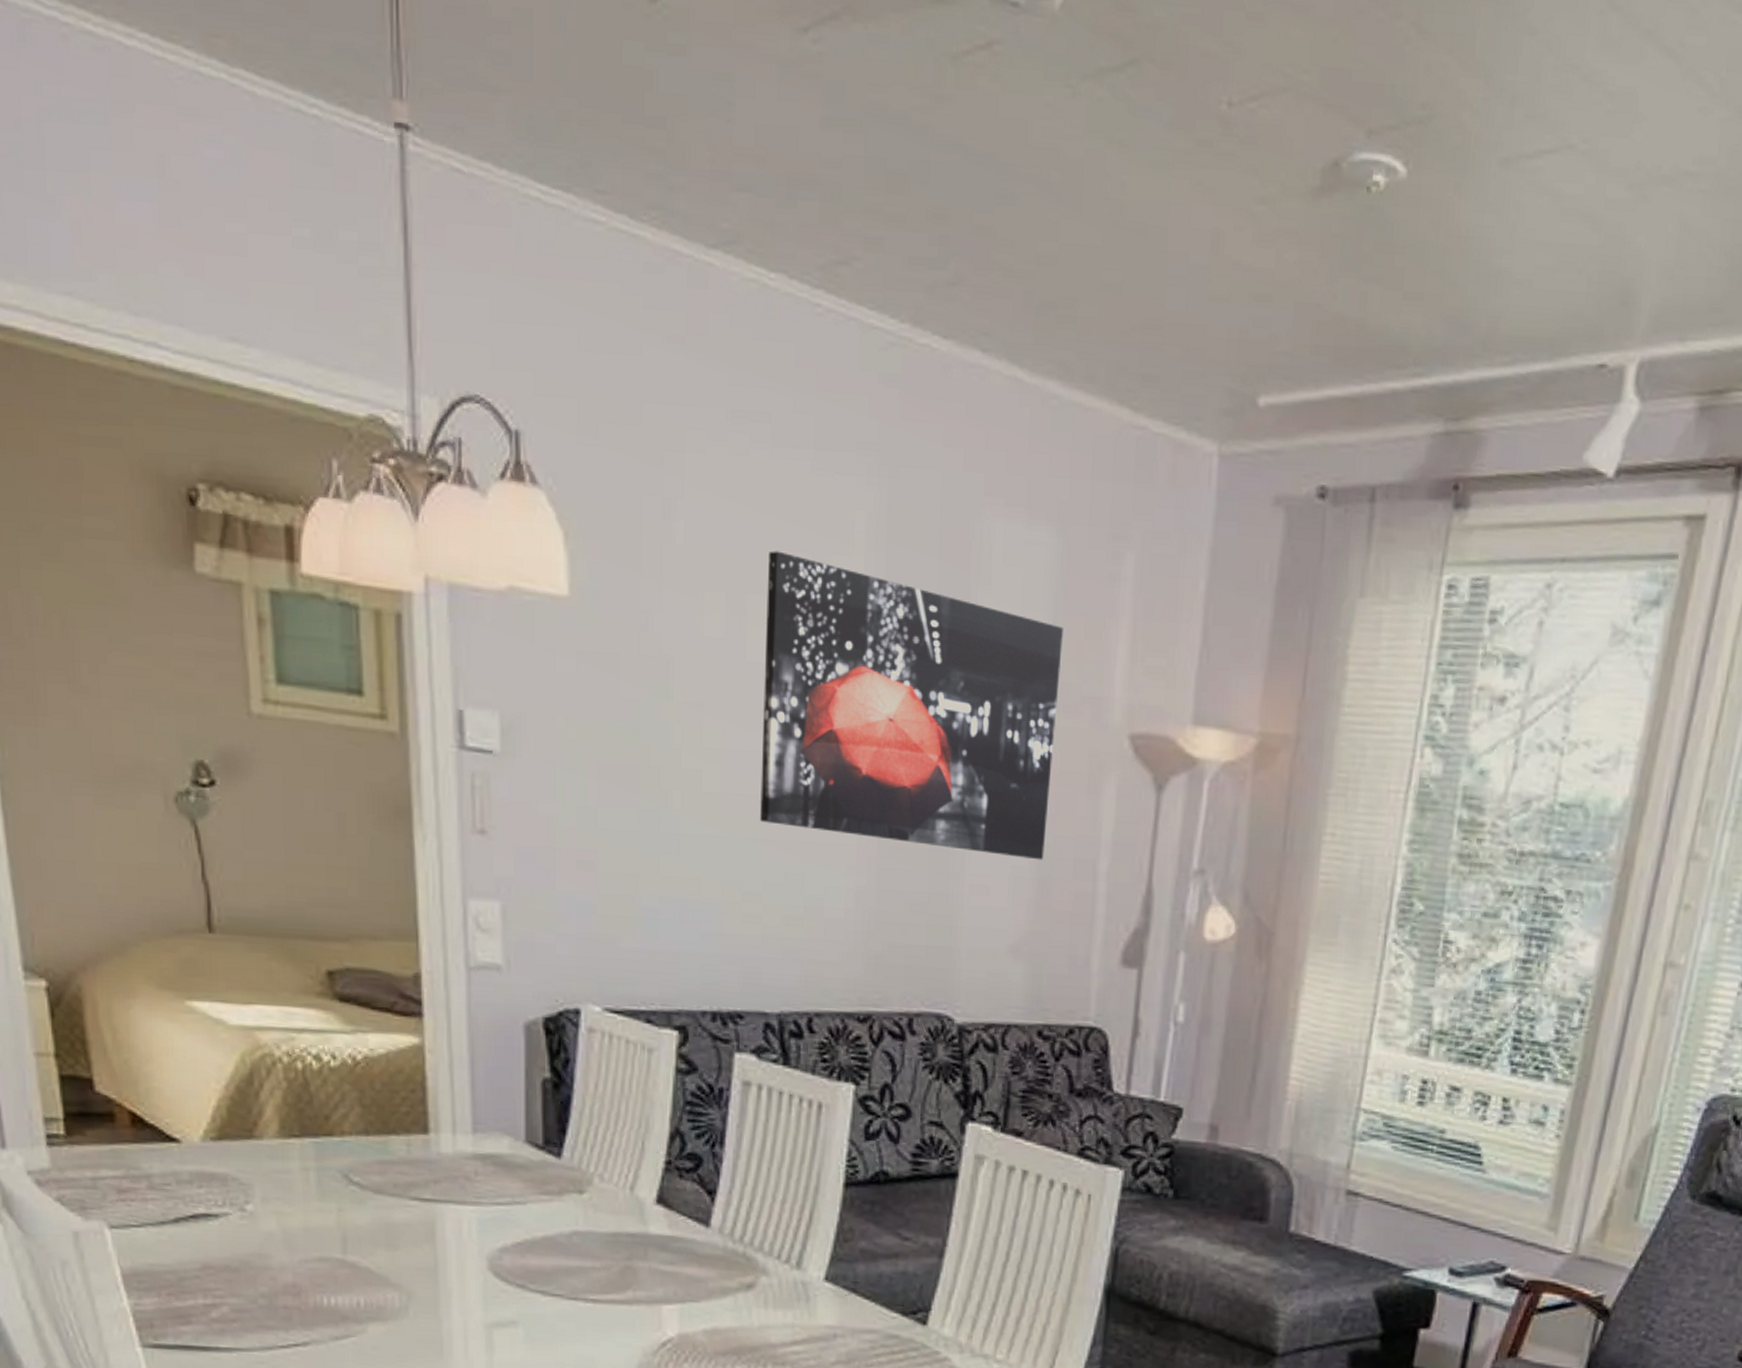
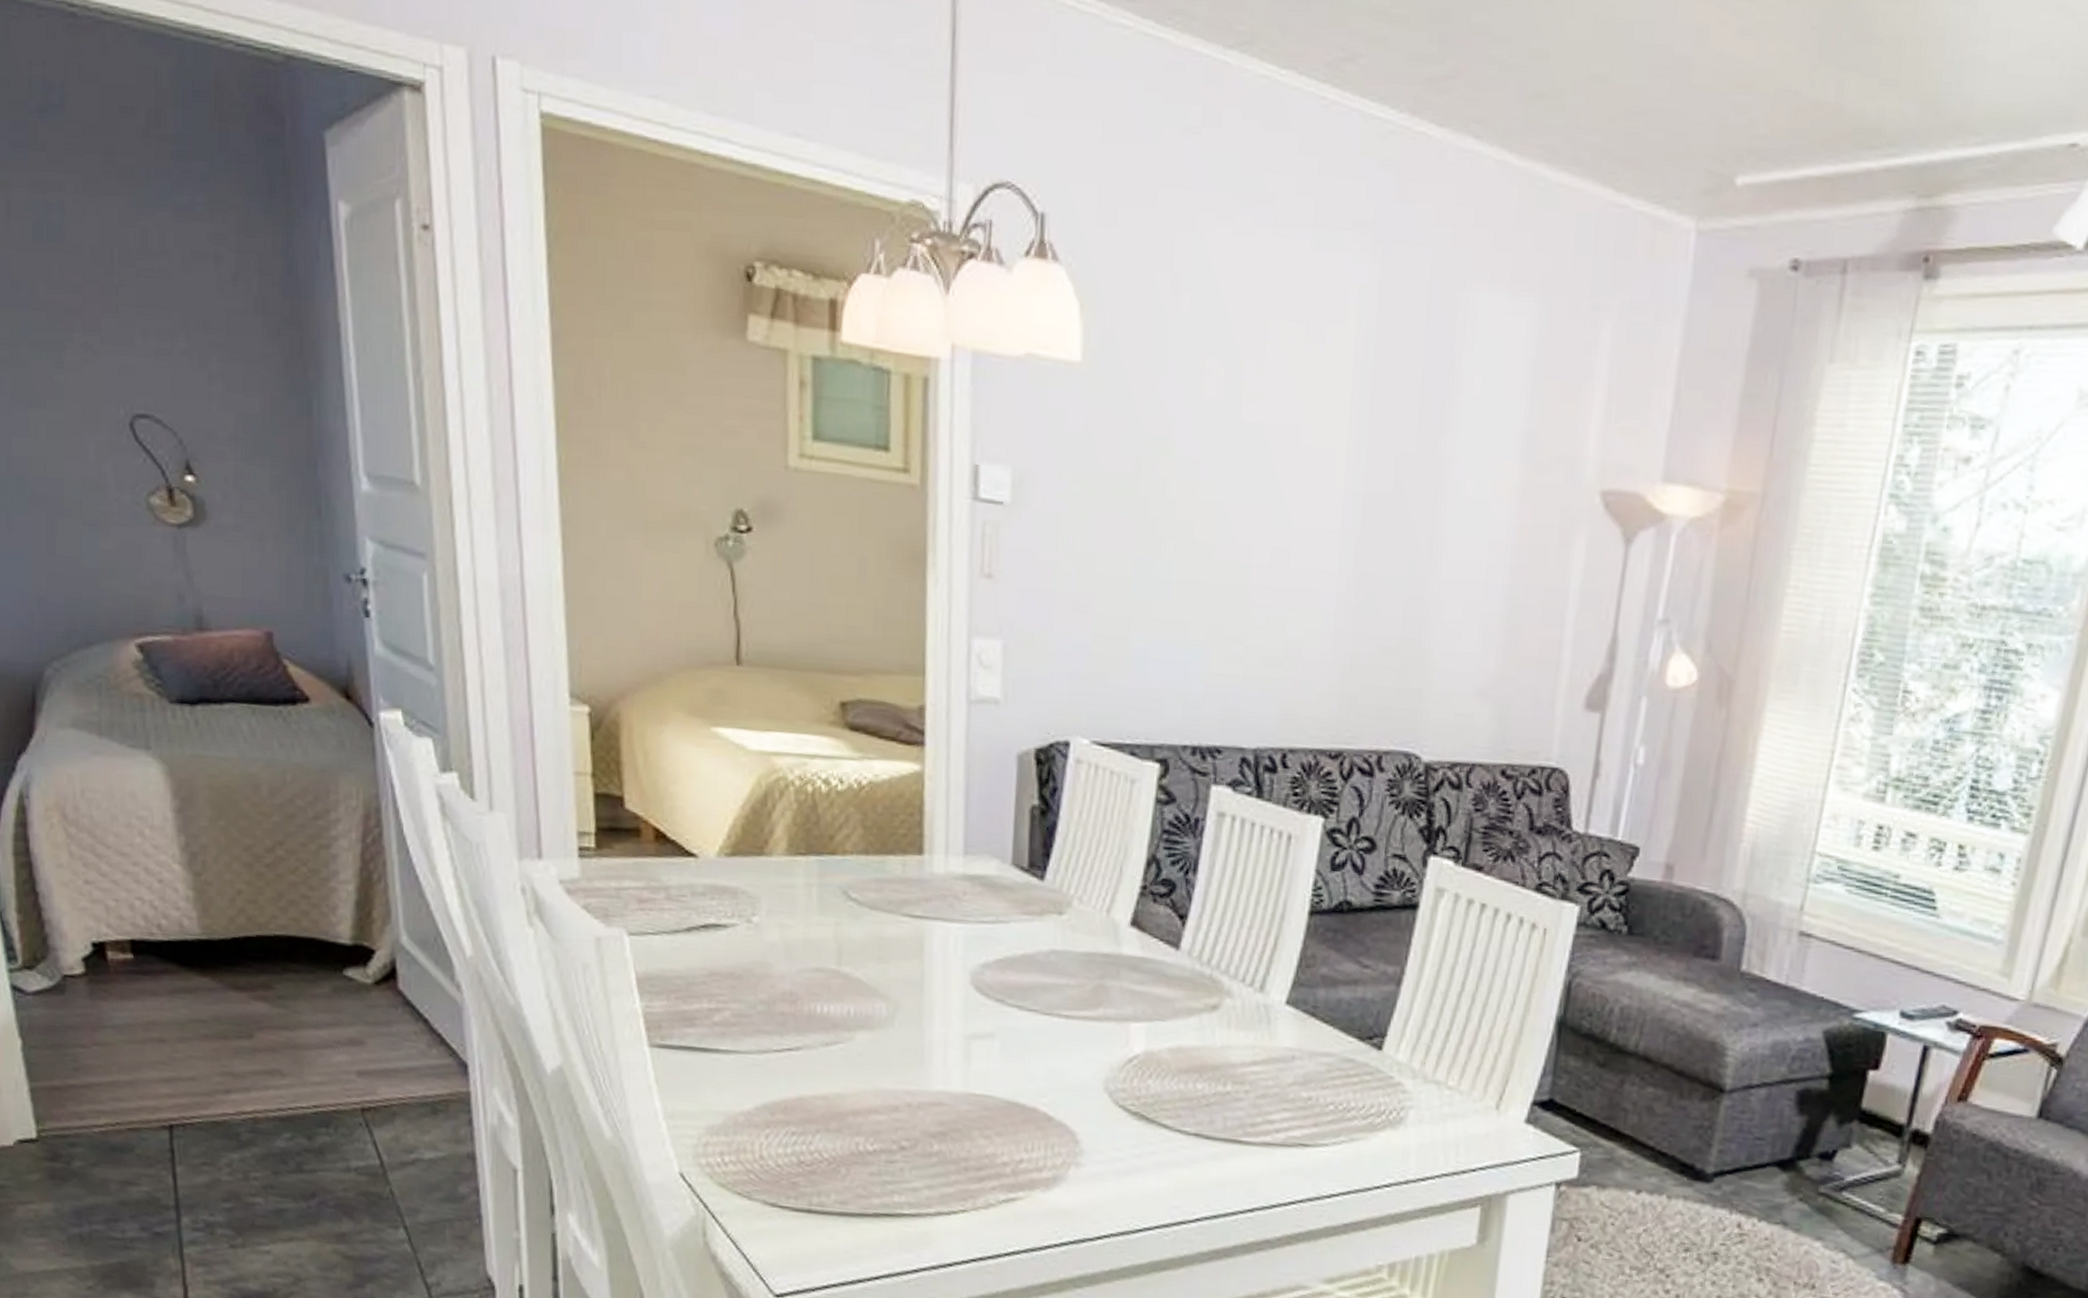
wall art: present [760,550,1063,861] -> none [1247,320,1541,609]

